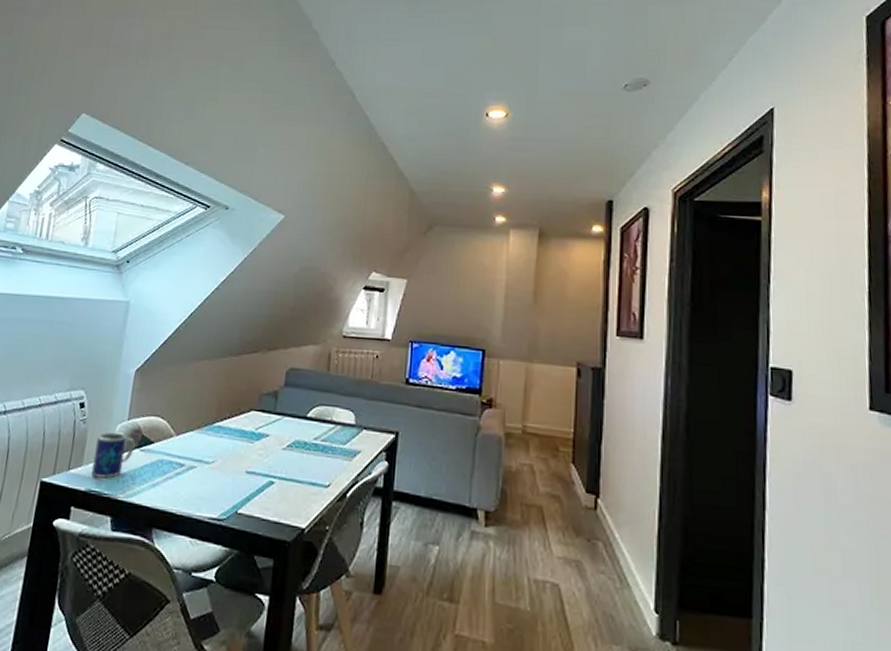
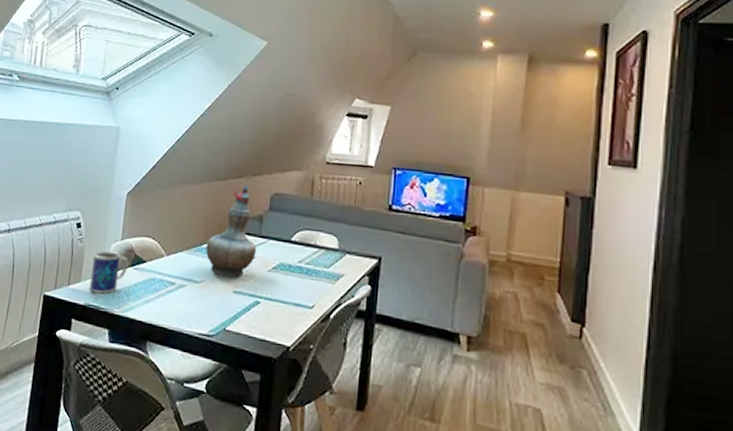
decorative vase: none [217,359,271,458] -> present [205,184,257,278]

